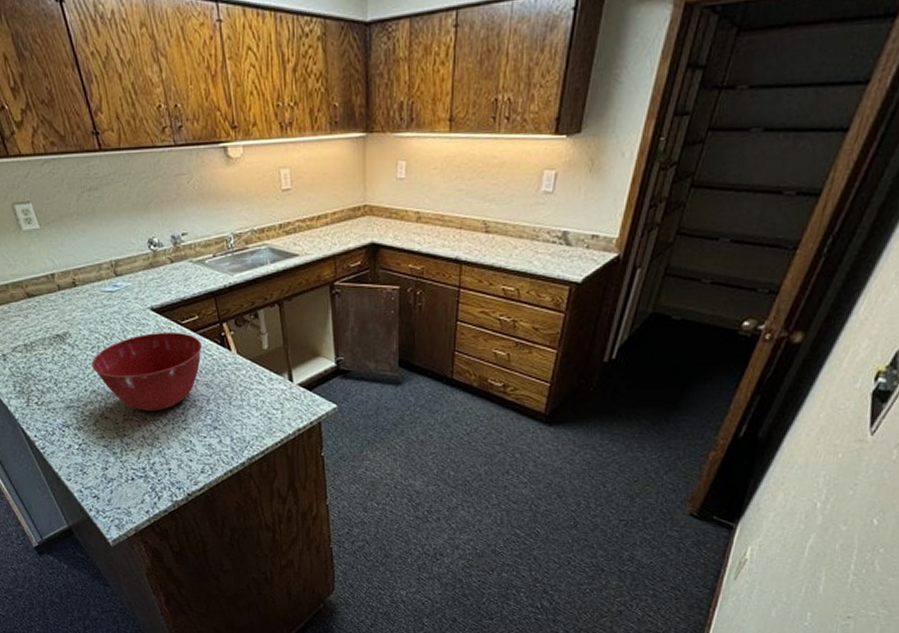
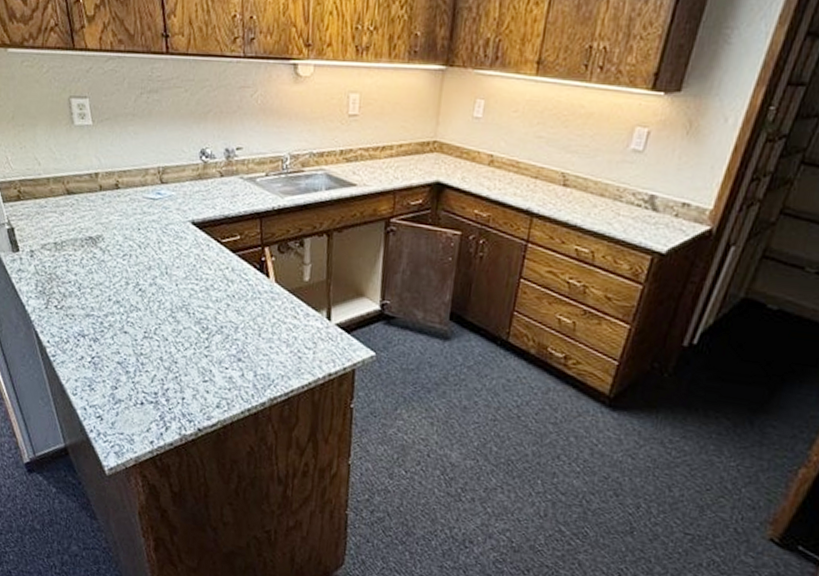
mixing bowl: present [91,332,202,411] -> none [120,248,239,333]

